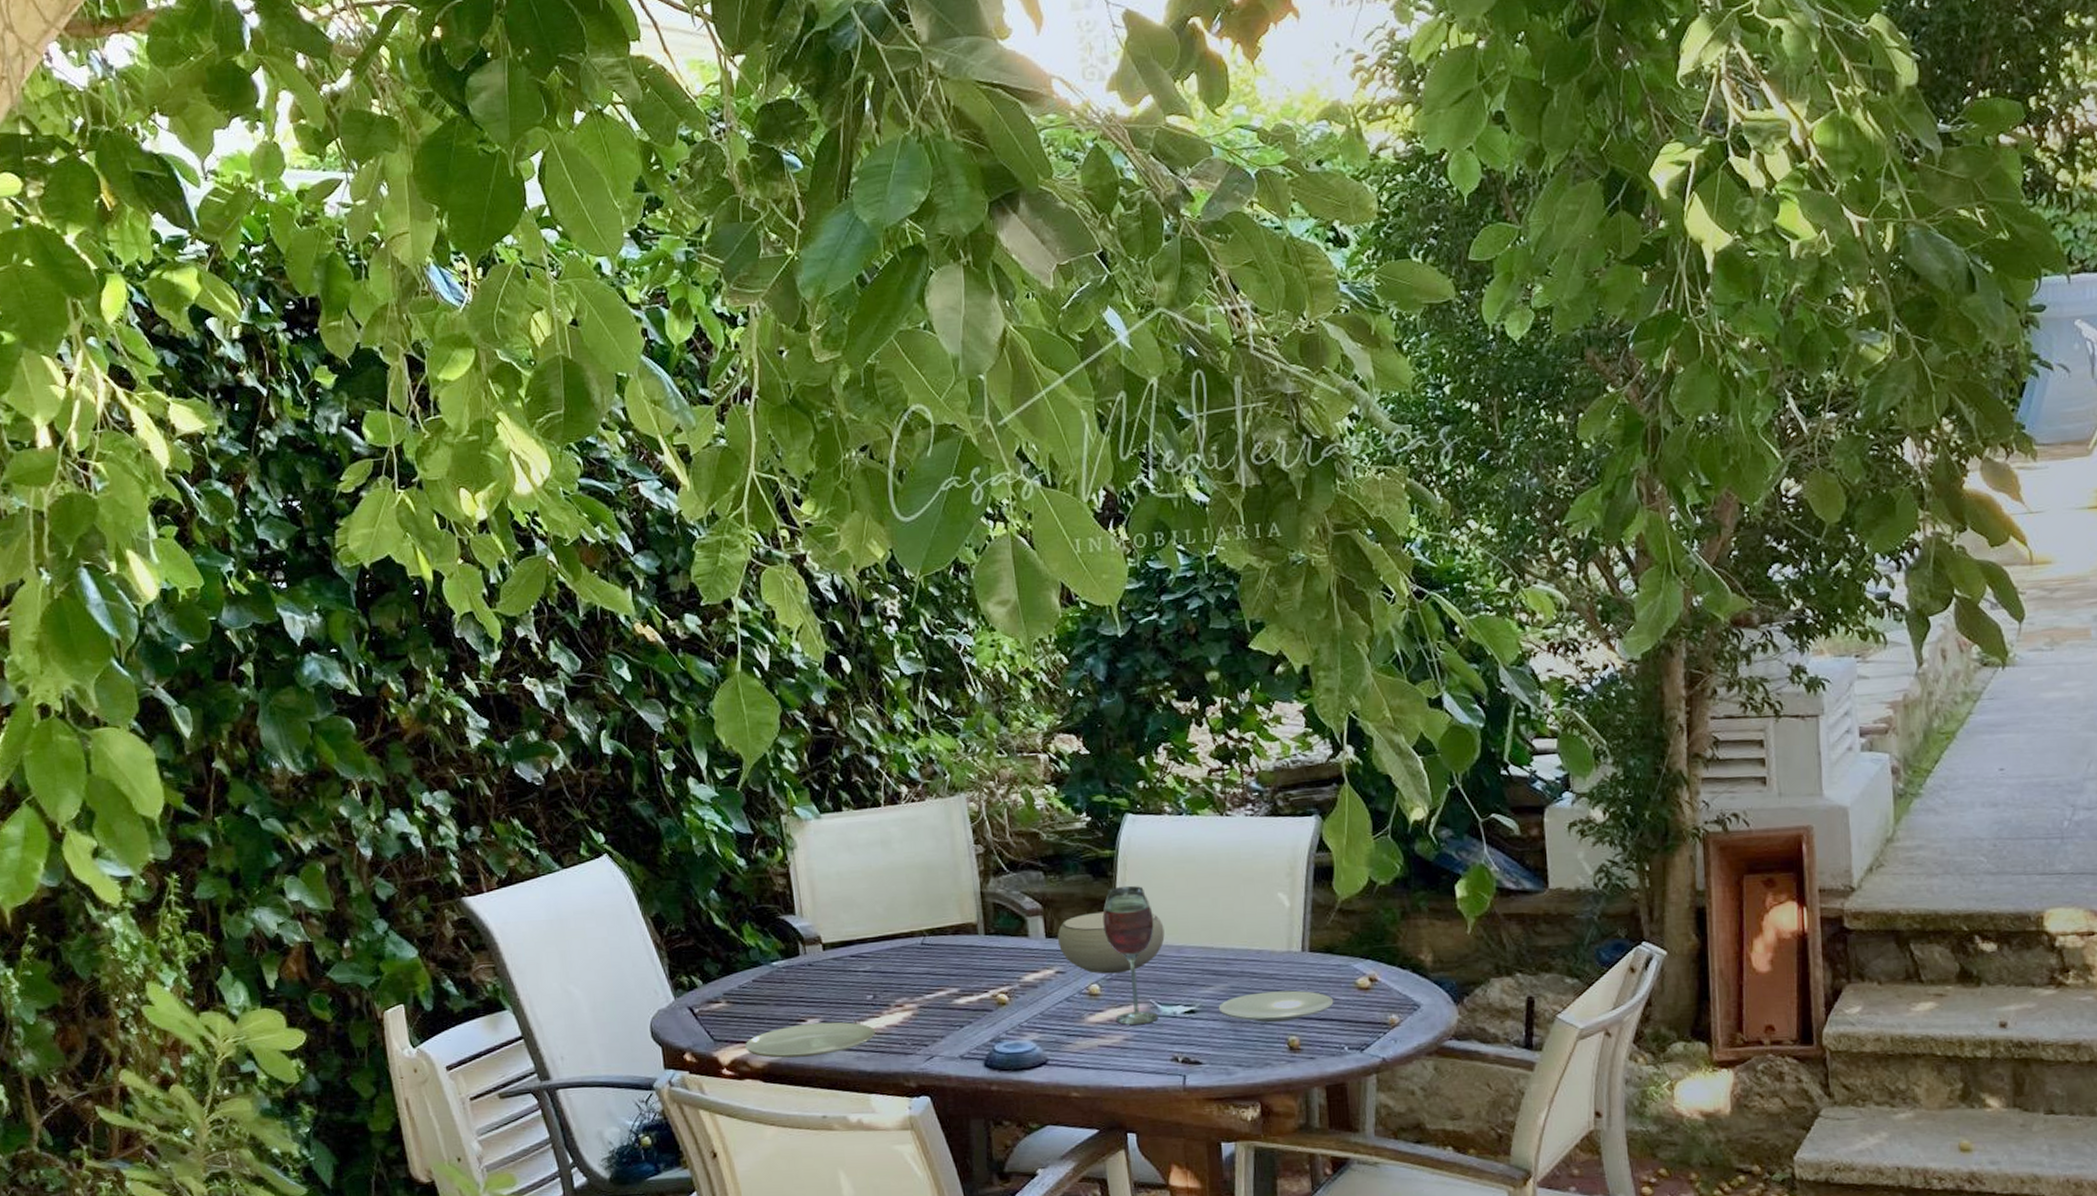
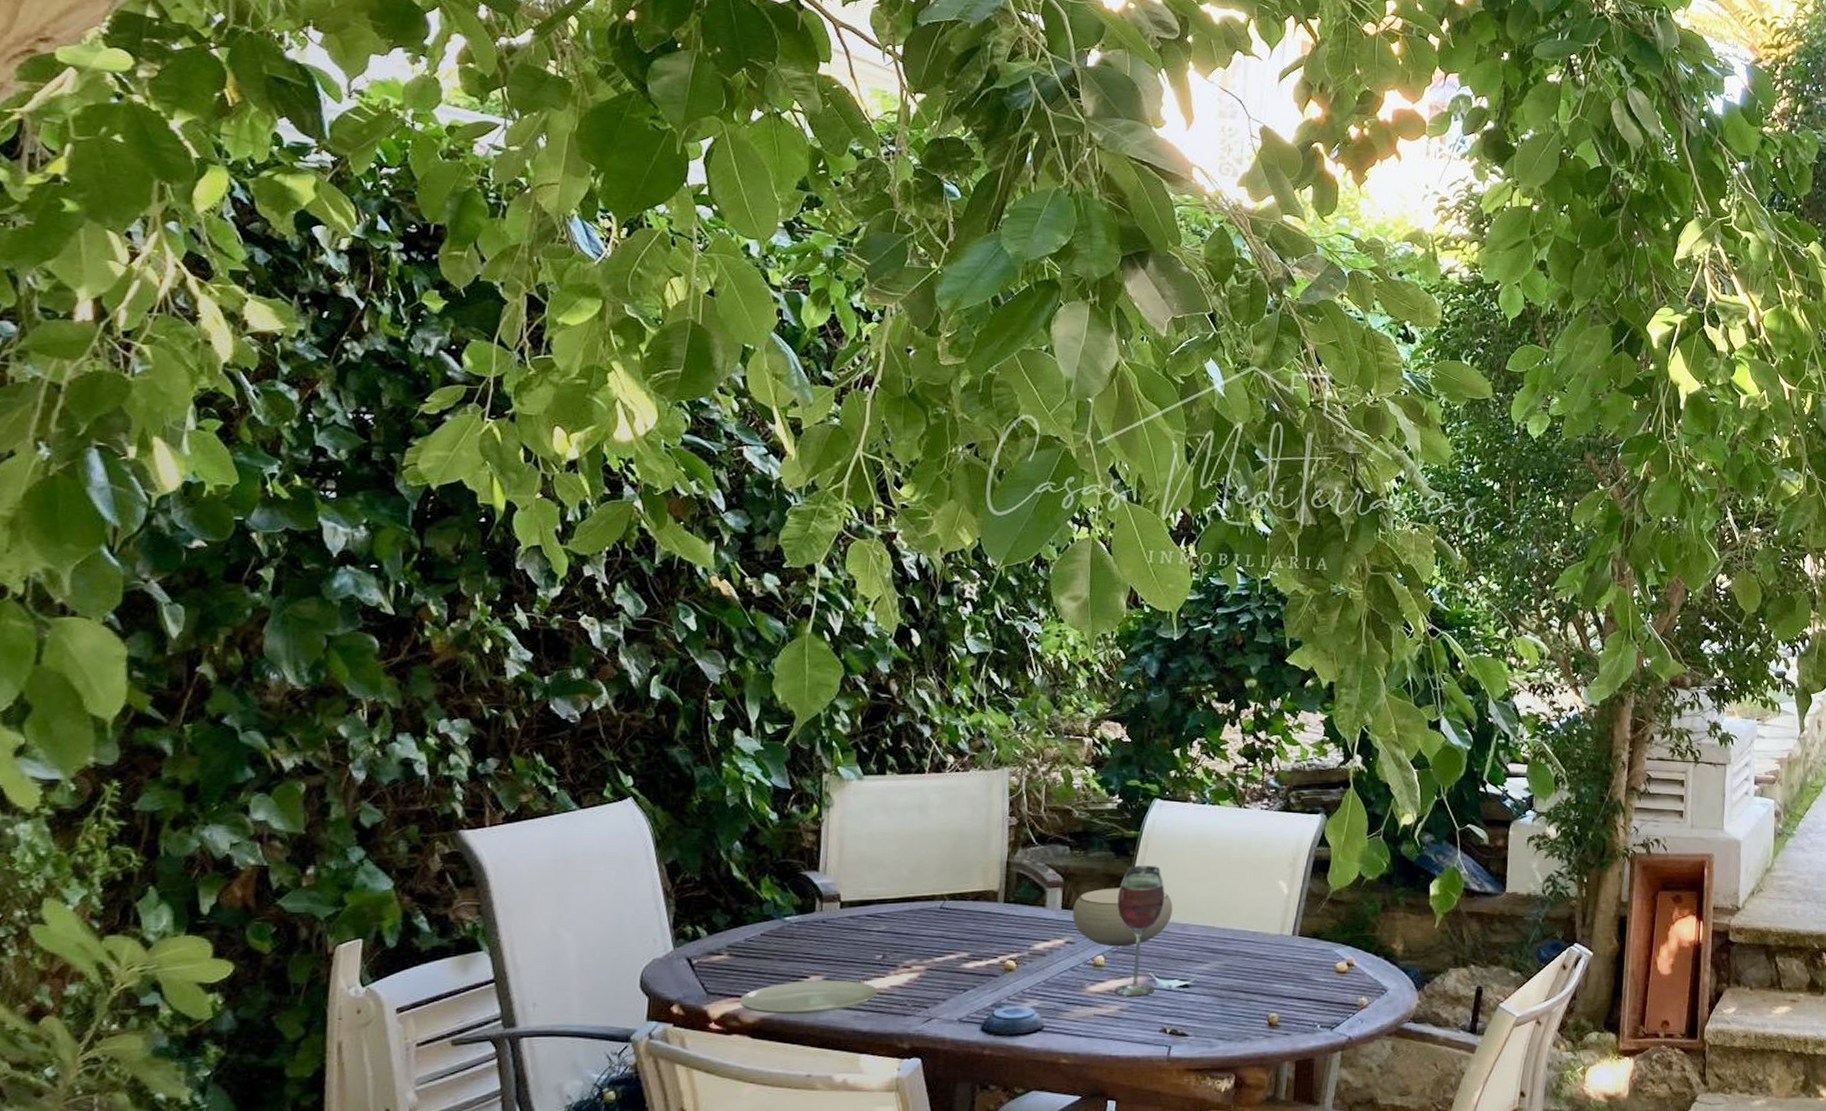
plate: present [1218,990,1334,1023] -> none [1210,971,1314,1000]

